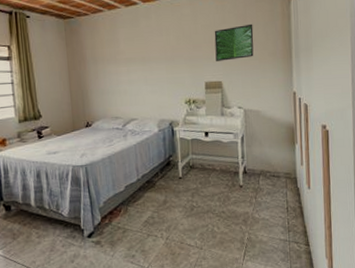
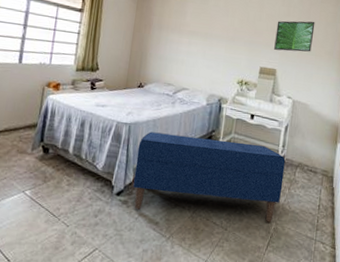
bench: none [99,160,249,247] -> present [133,132,286,223]

